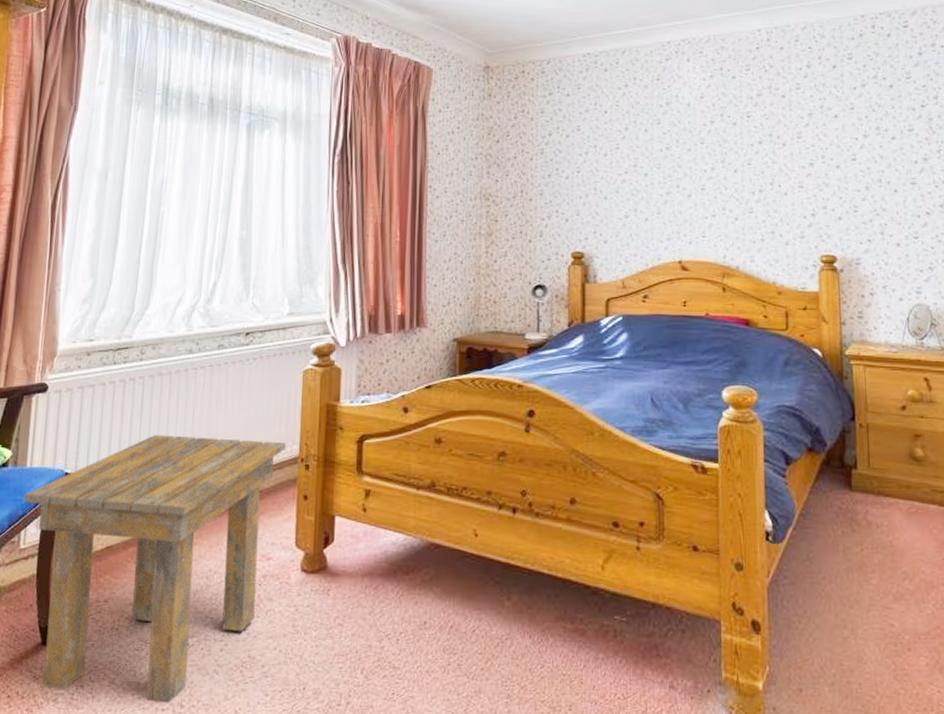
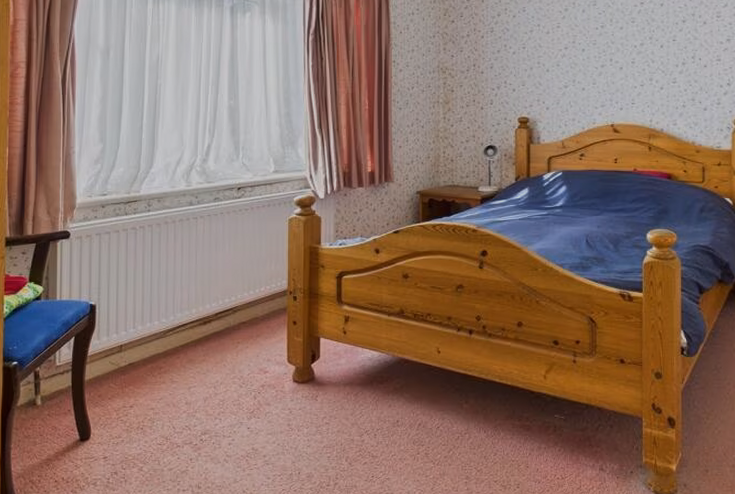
side table: present [23,435,286,703] -> none [56,273,276,485]

